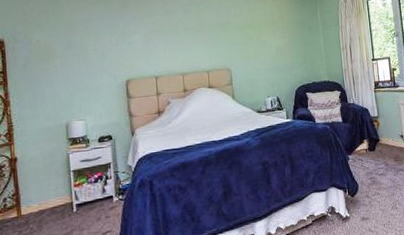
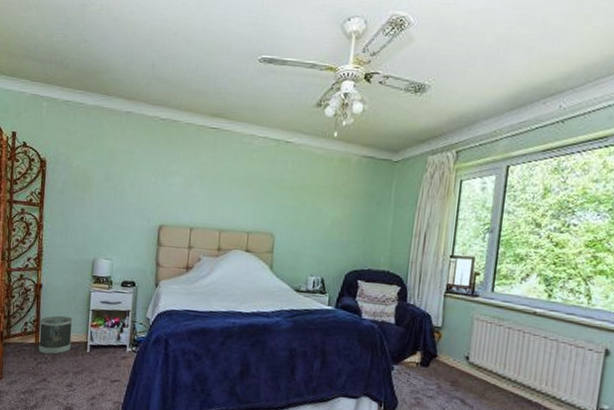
wastebasket: none [20,182,56,226] -> present [38,315,73,355]

